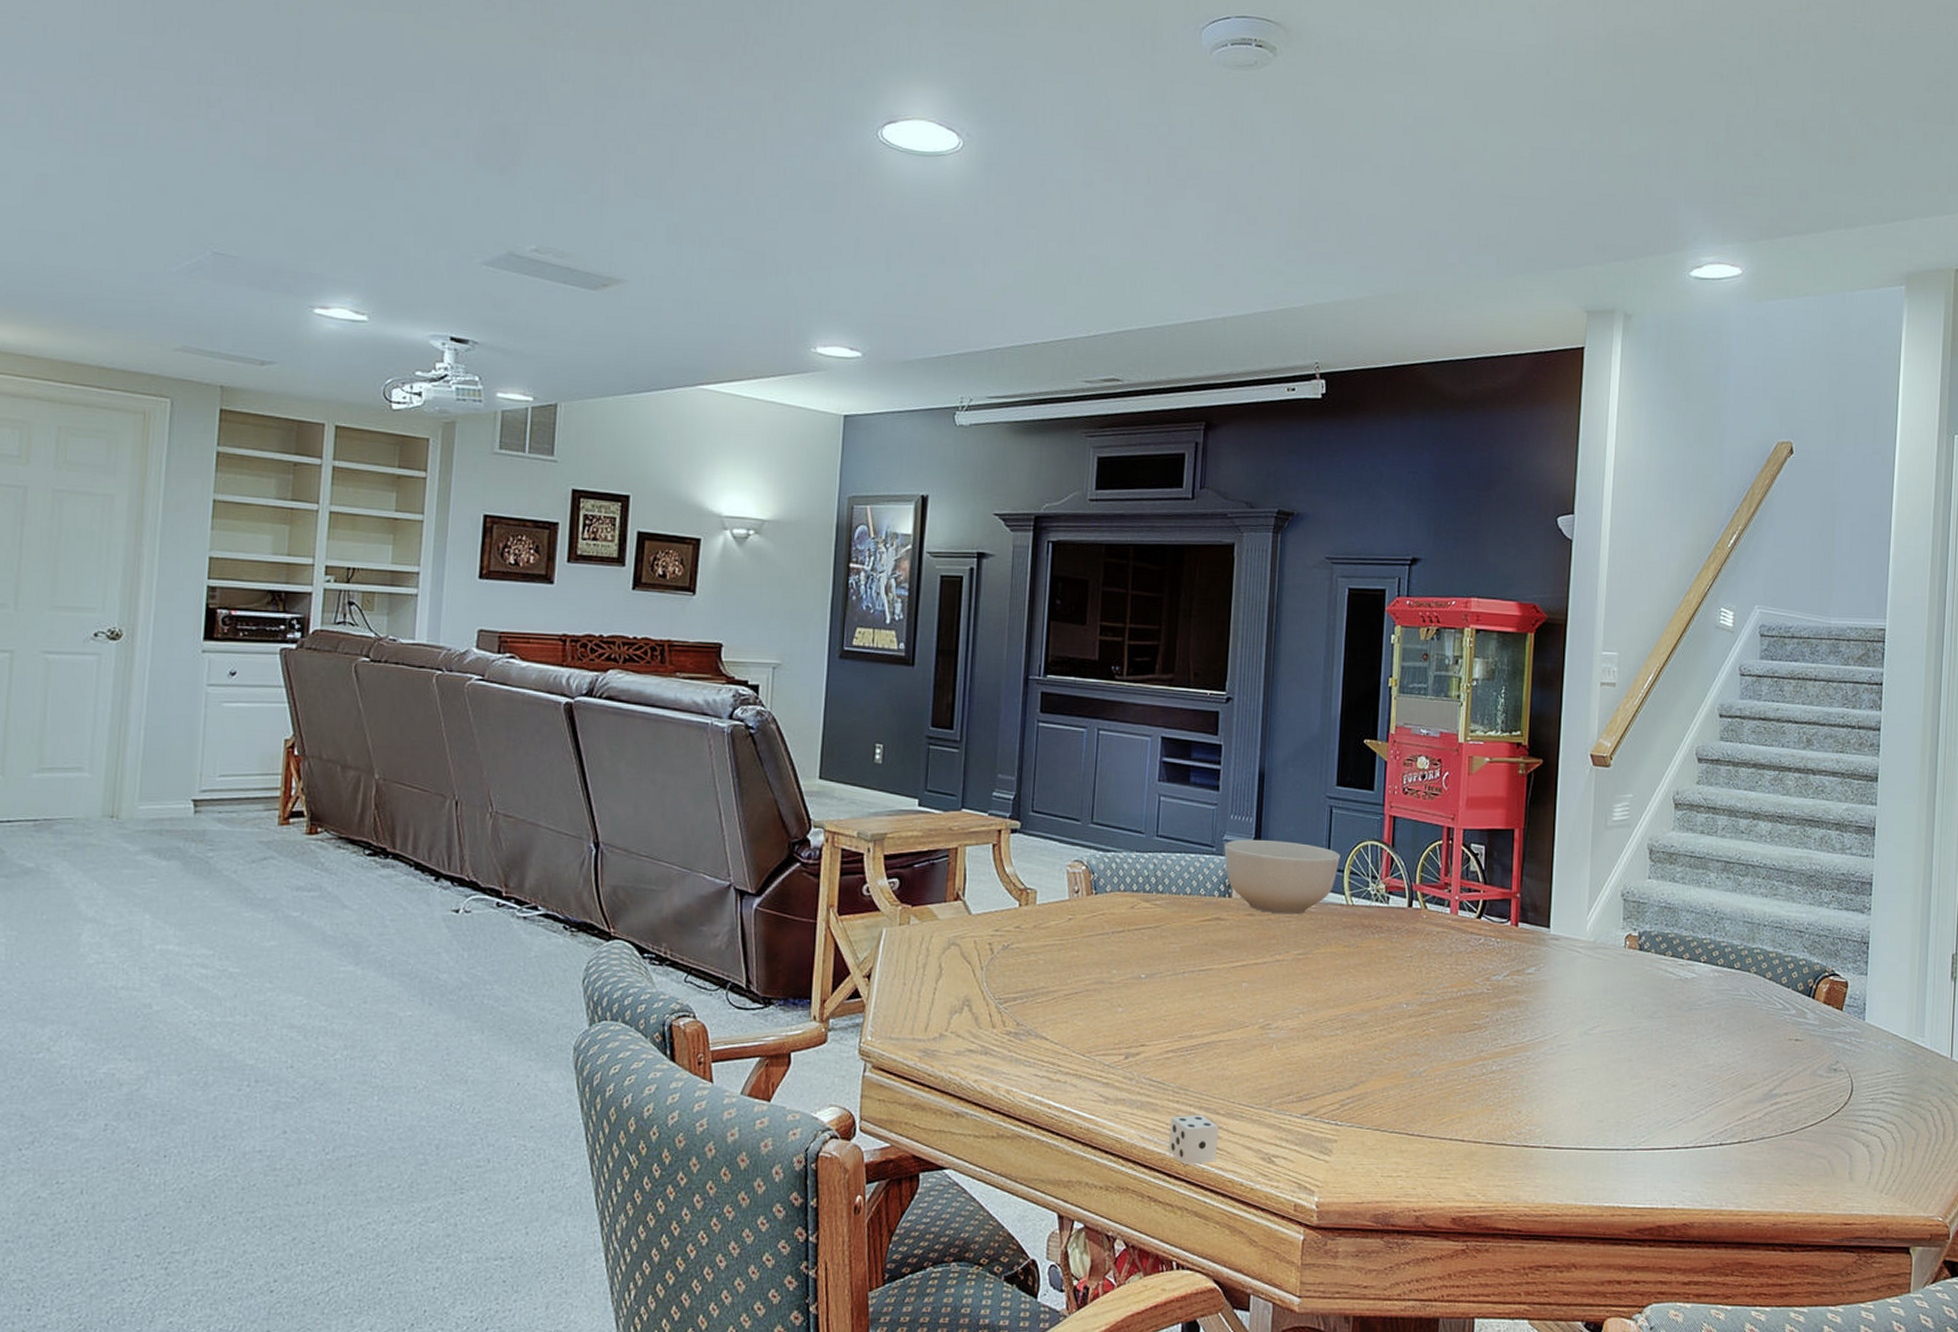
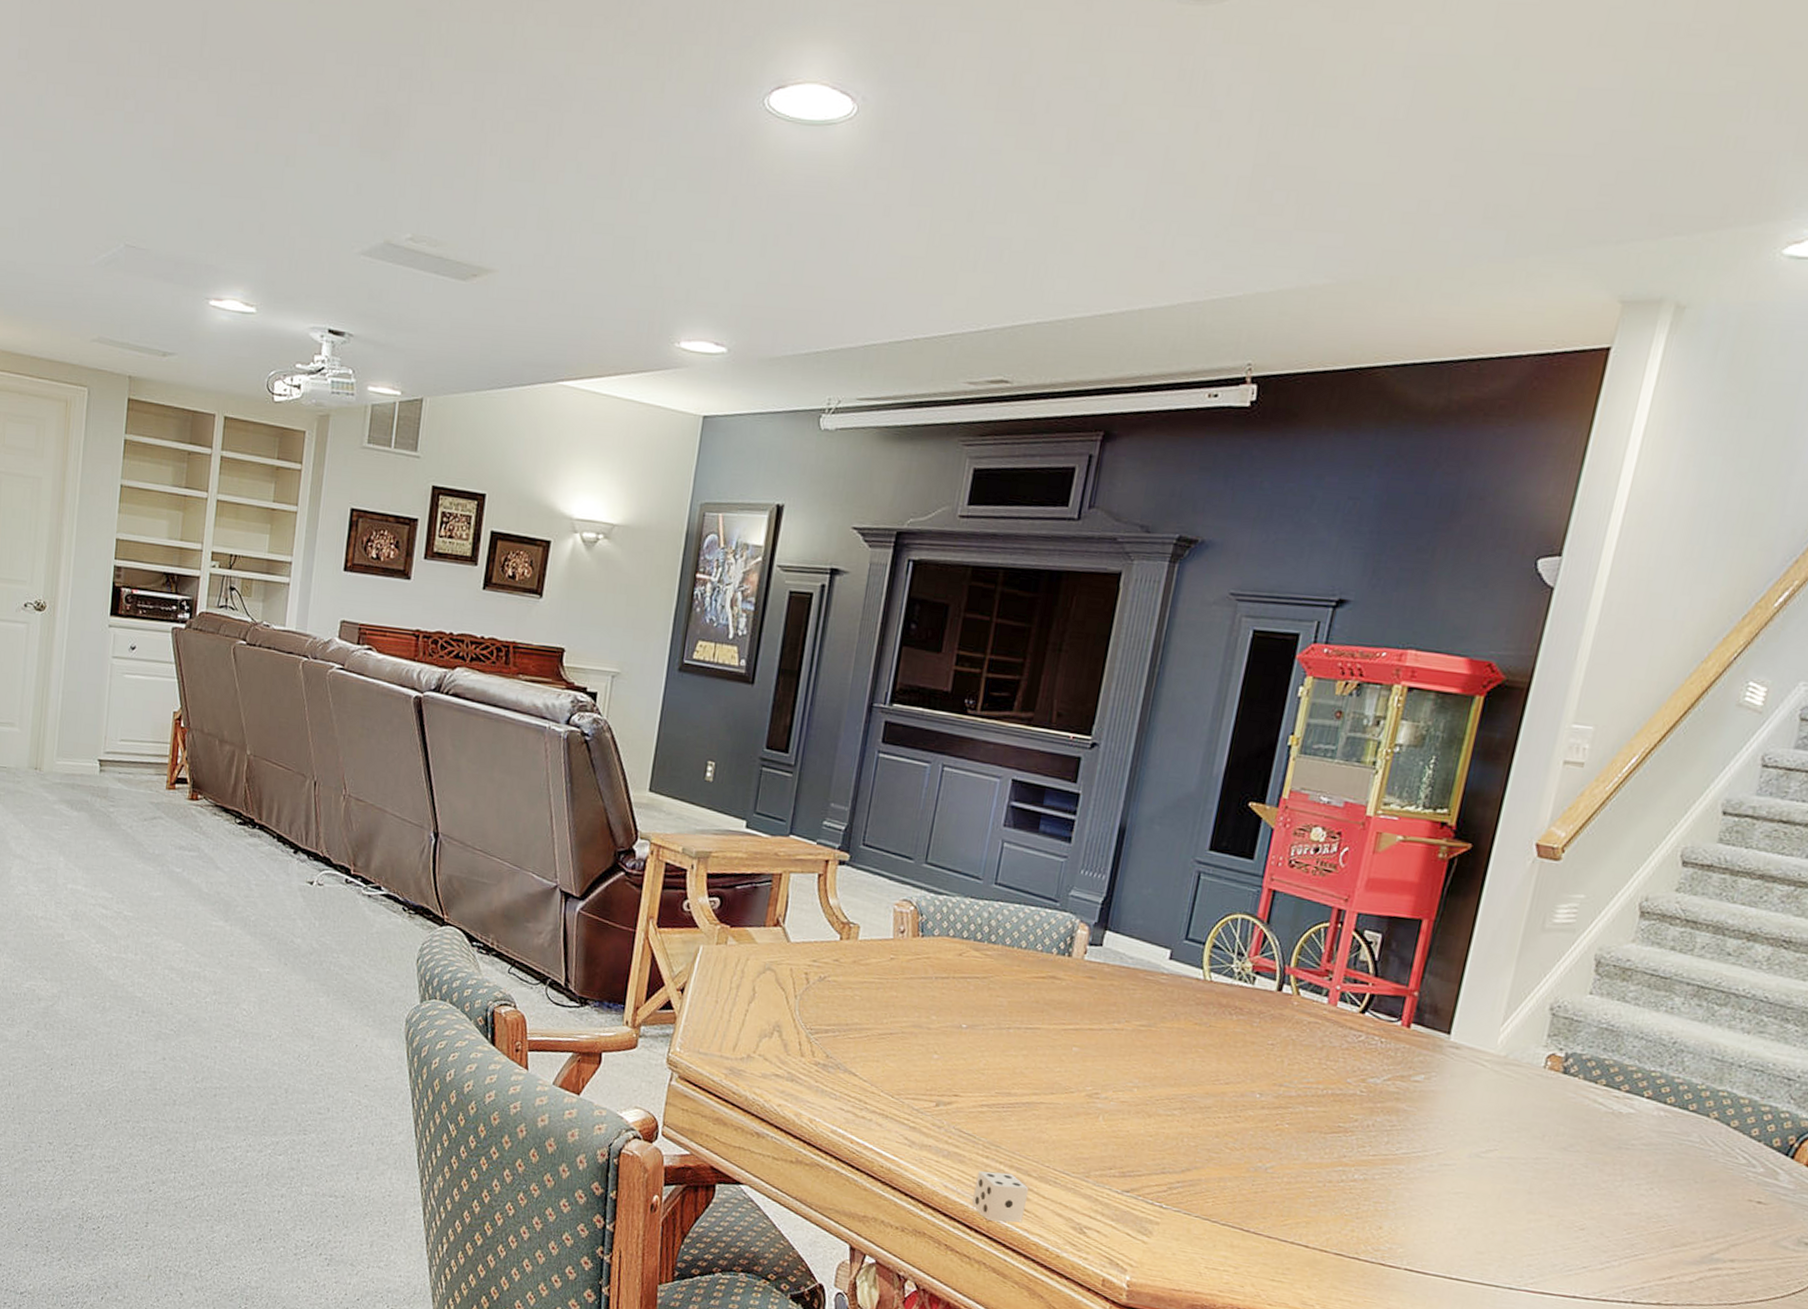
bowl: present [1224,839,1340,915] -> none [1067,896,1204,984]

